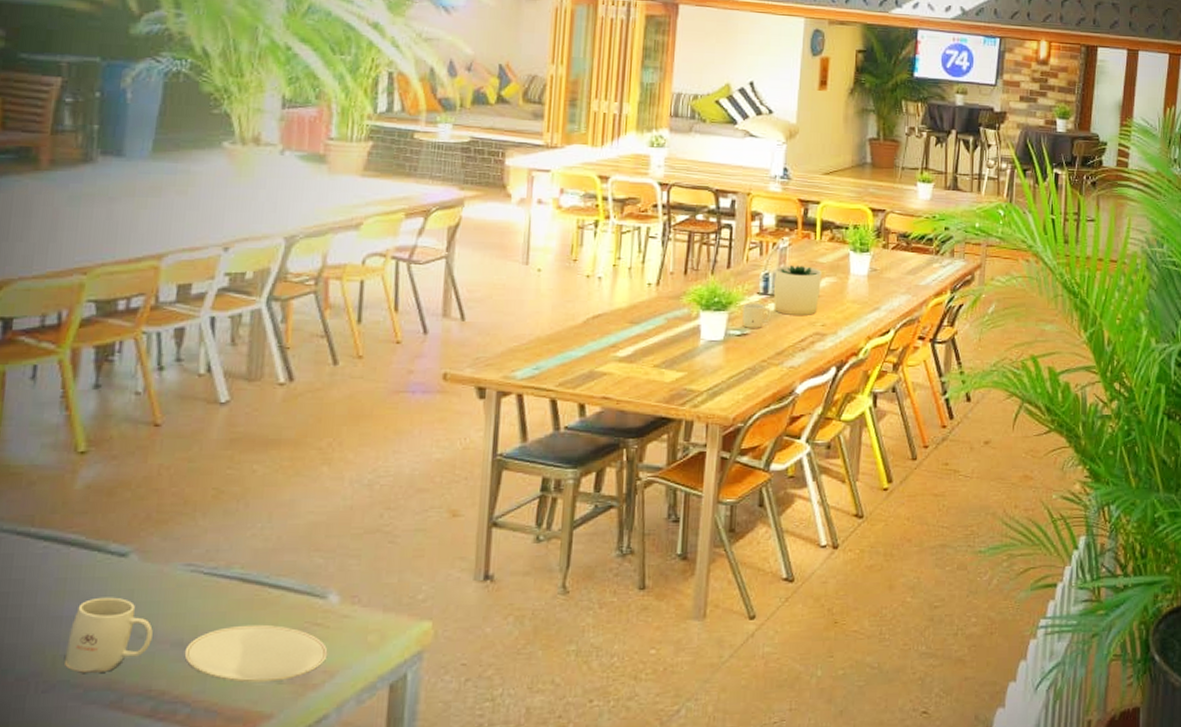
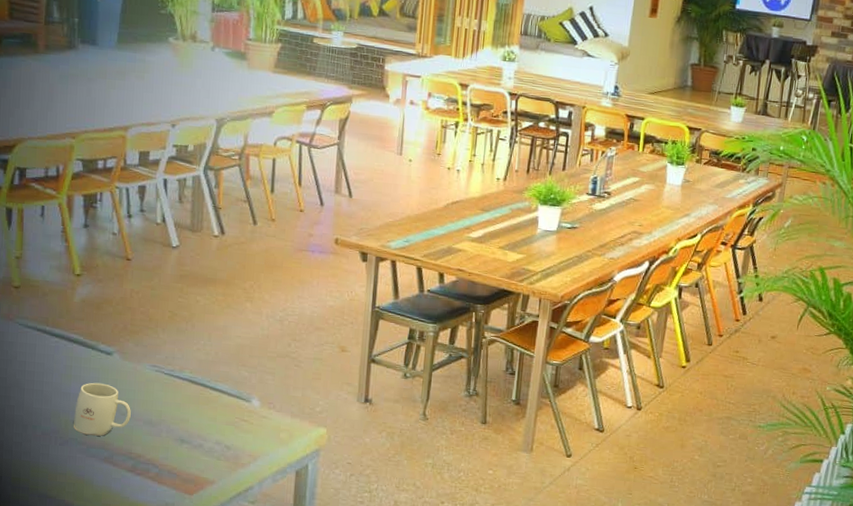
plate: present [184,624,328,683] -> none [153,414,252,458]
mug: present [742,303,772,328] -> none [573,201,598,224]
planter: present [774,264,822,315] -> none [599,171,642,216]

